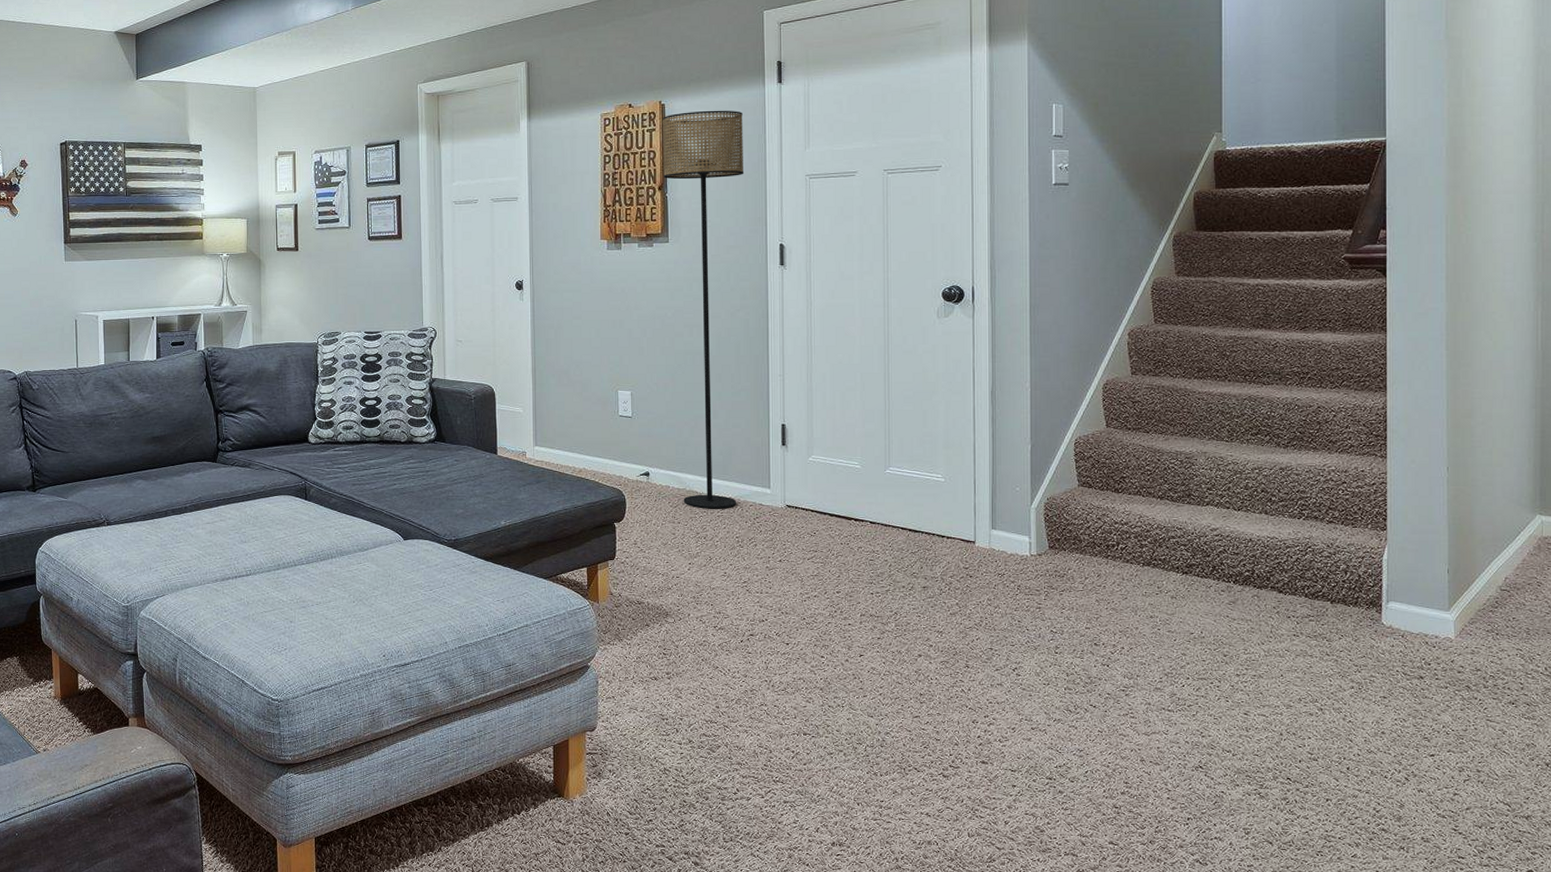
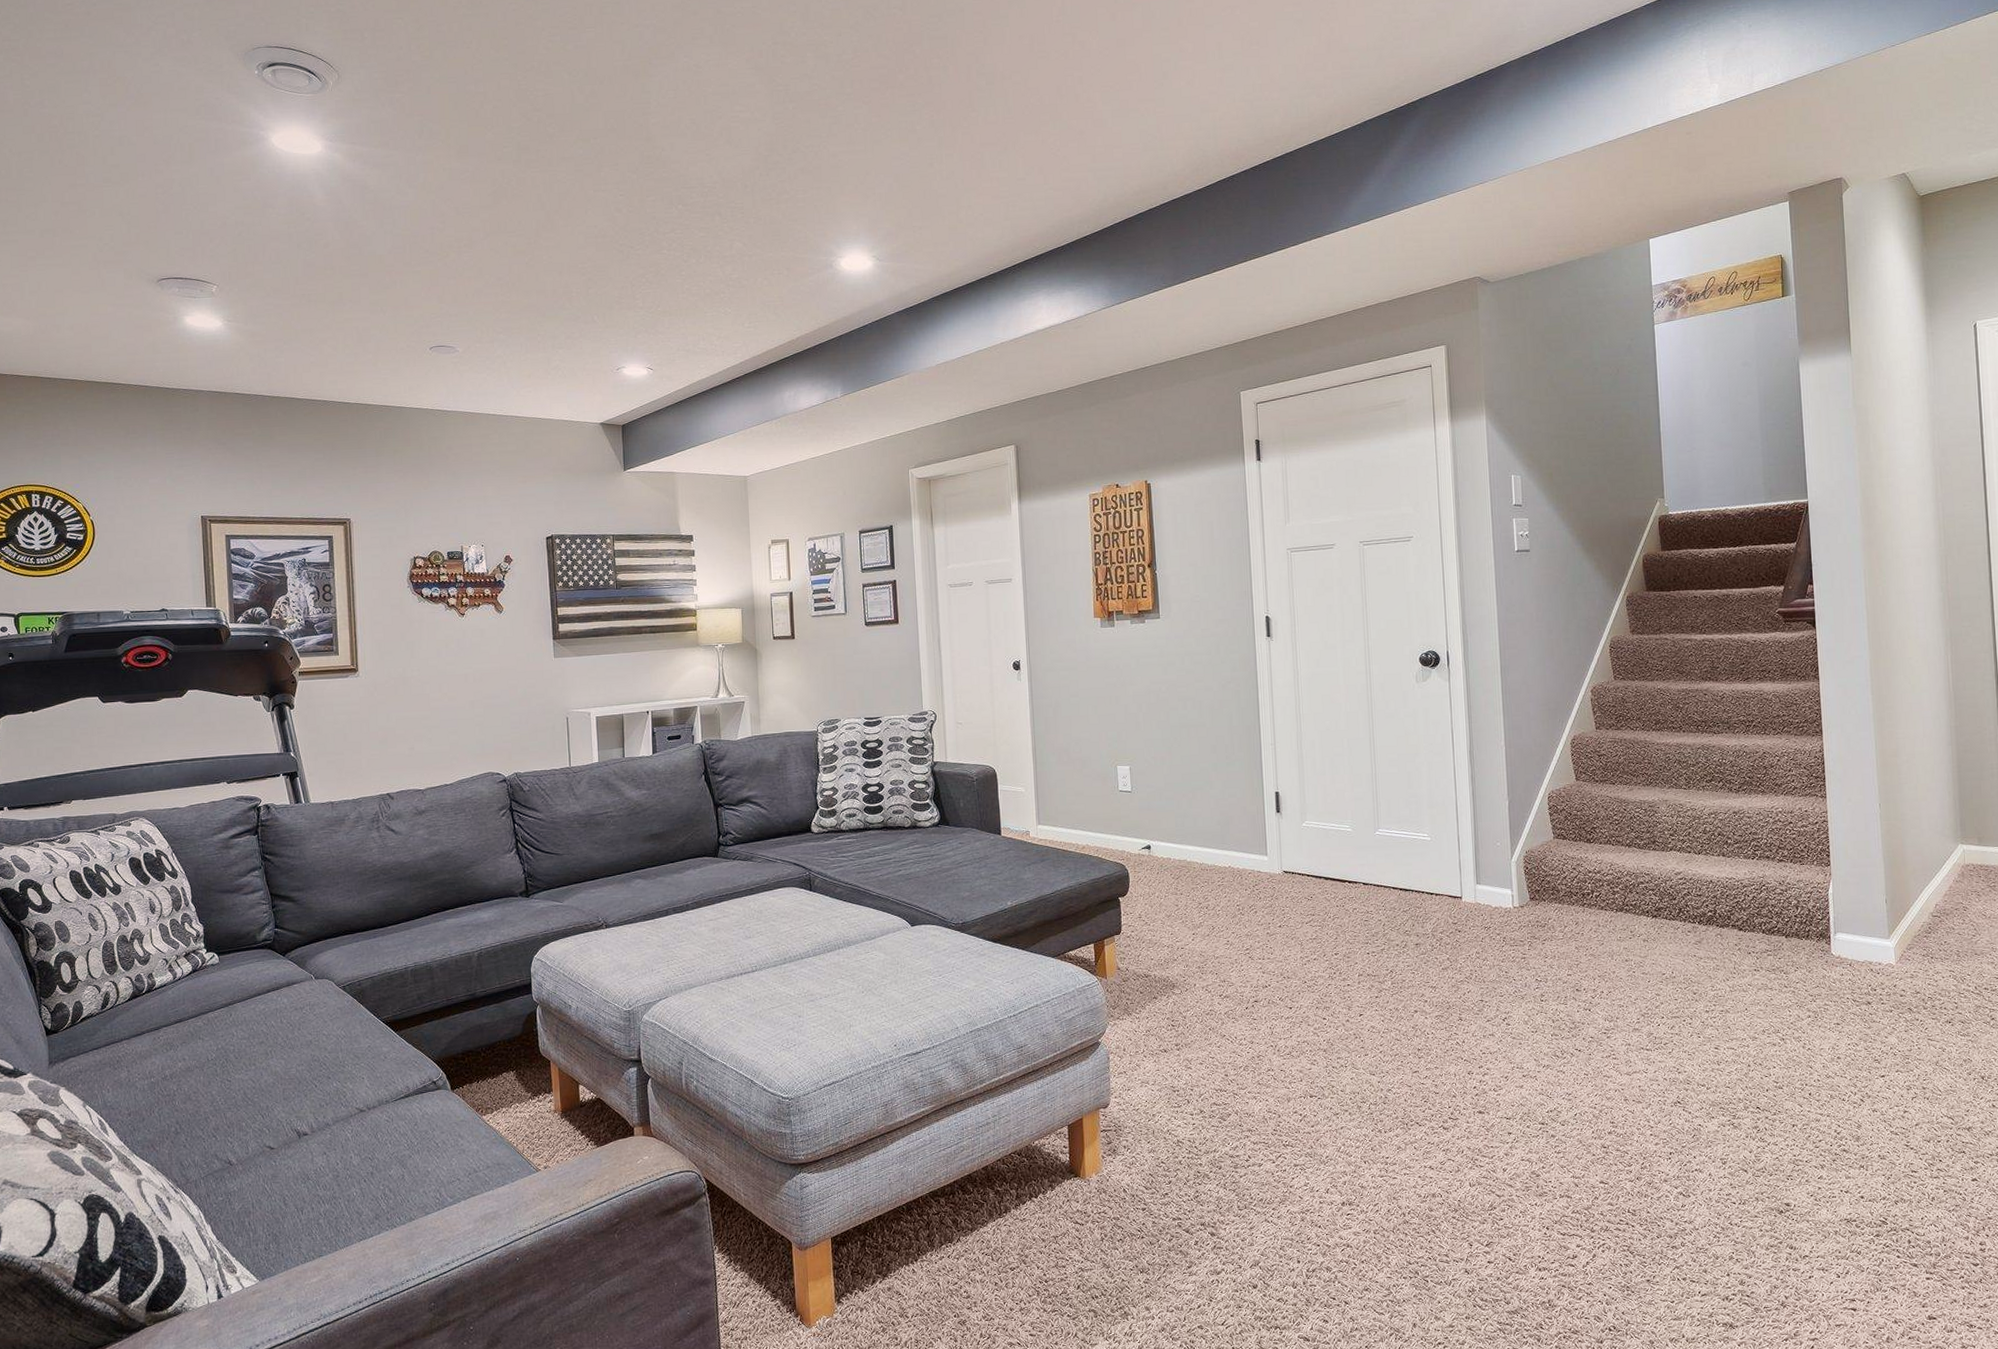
floor lamp: present [663,110,744,509] -> none [1149,488,1236,879]

